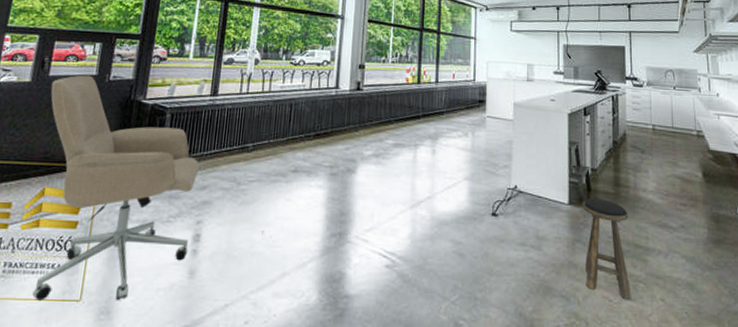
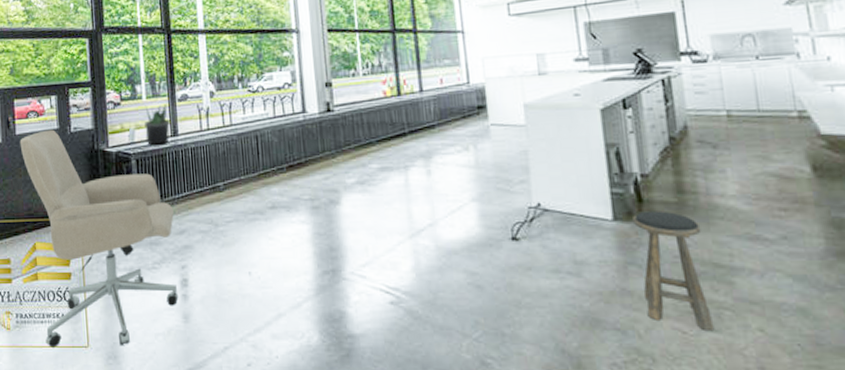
planter: none [185,63,212,102] -> present [144,105,170,145]

